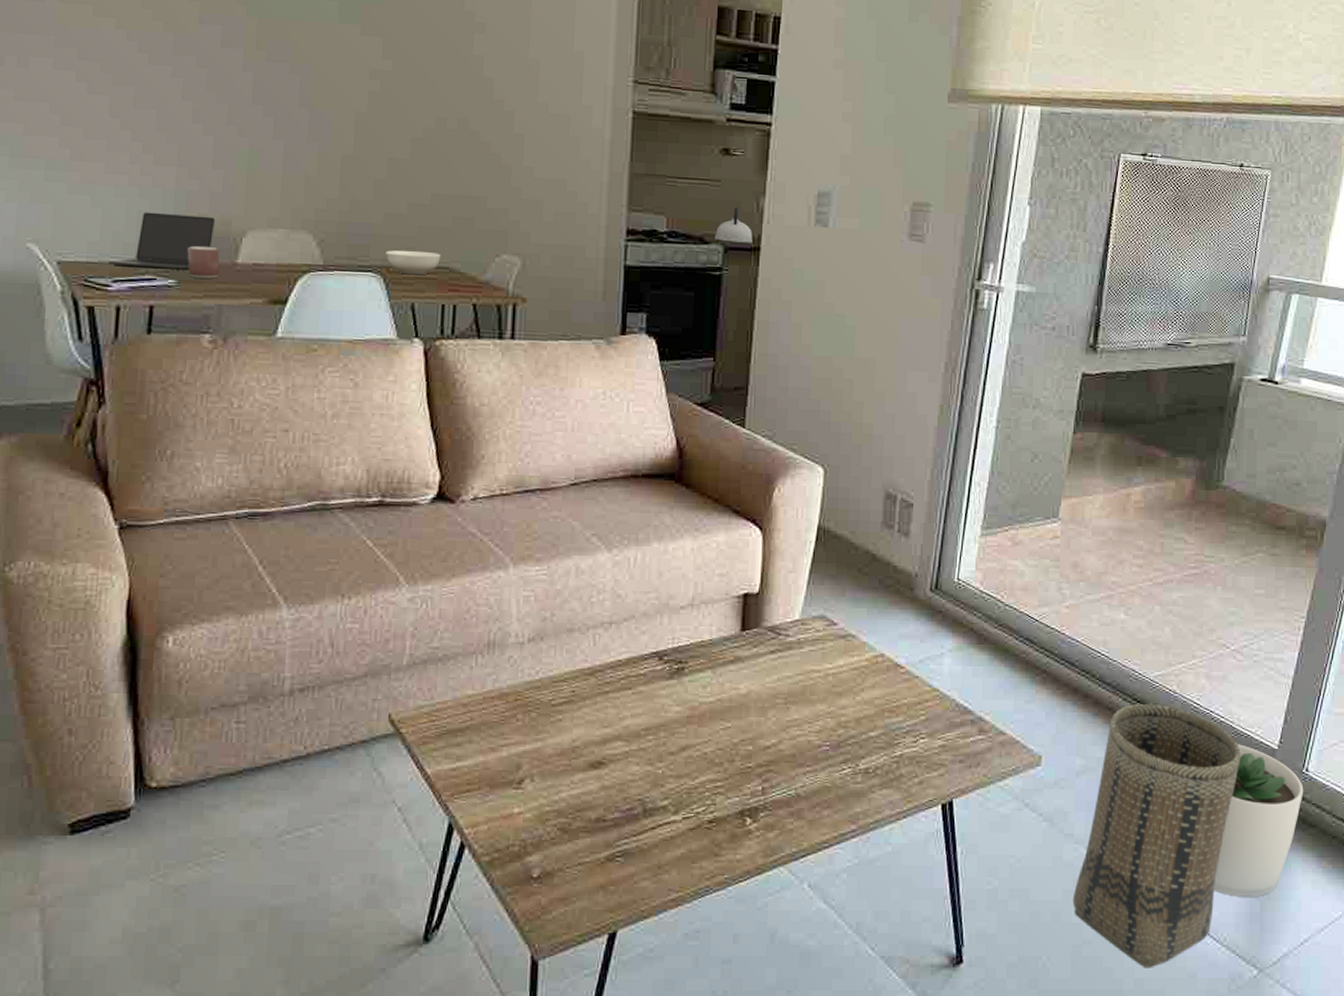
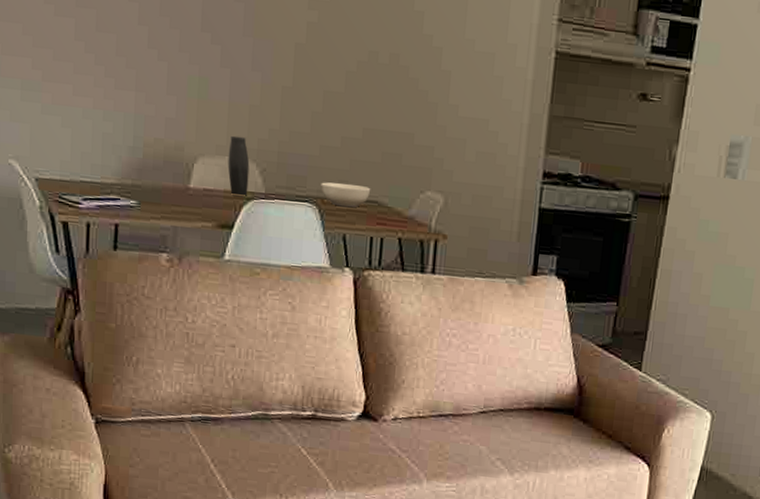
laptop: present [108,211,216,270] -> none [79,134,170,192]
mug: present [187,246,220,279] -> none [146,169,175,202]
vase: none [280,207,306,269] -> present [227,135,250,196]
kettle: present [714,207,753,244] -> none [626,154,663,192]

